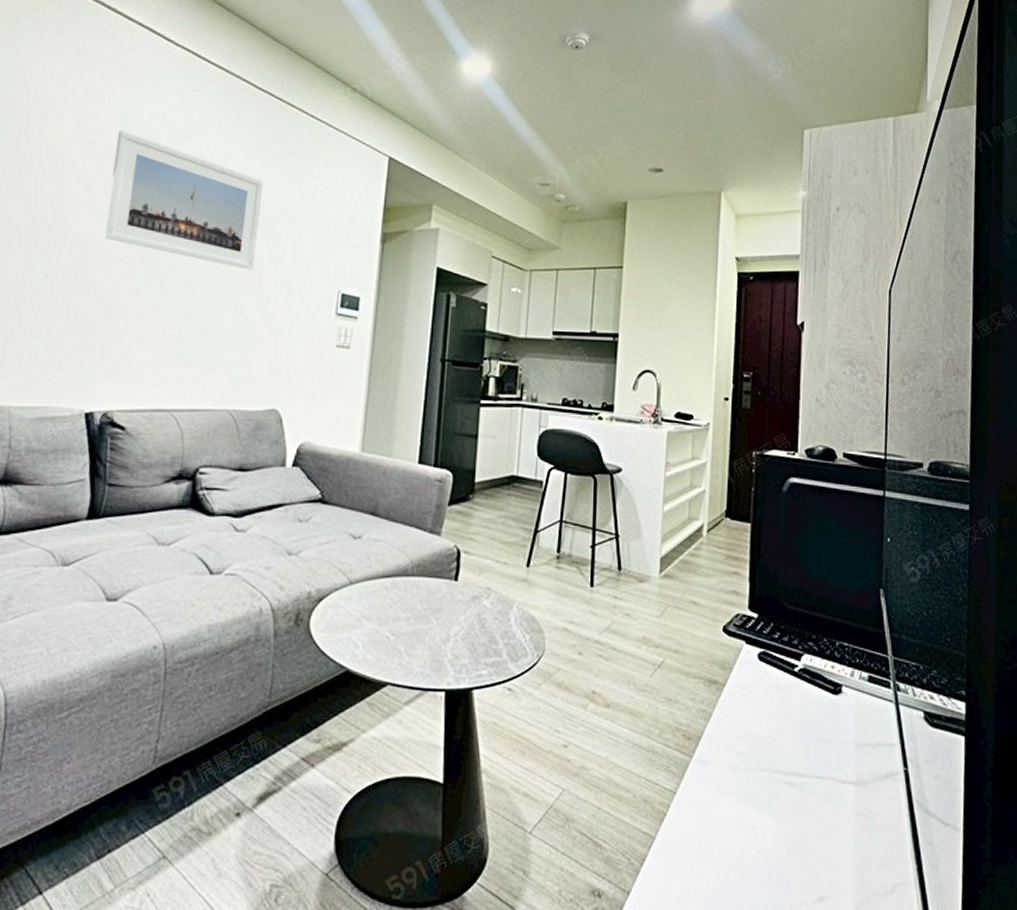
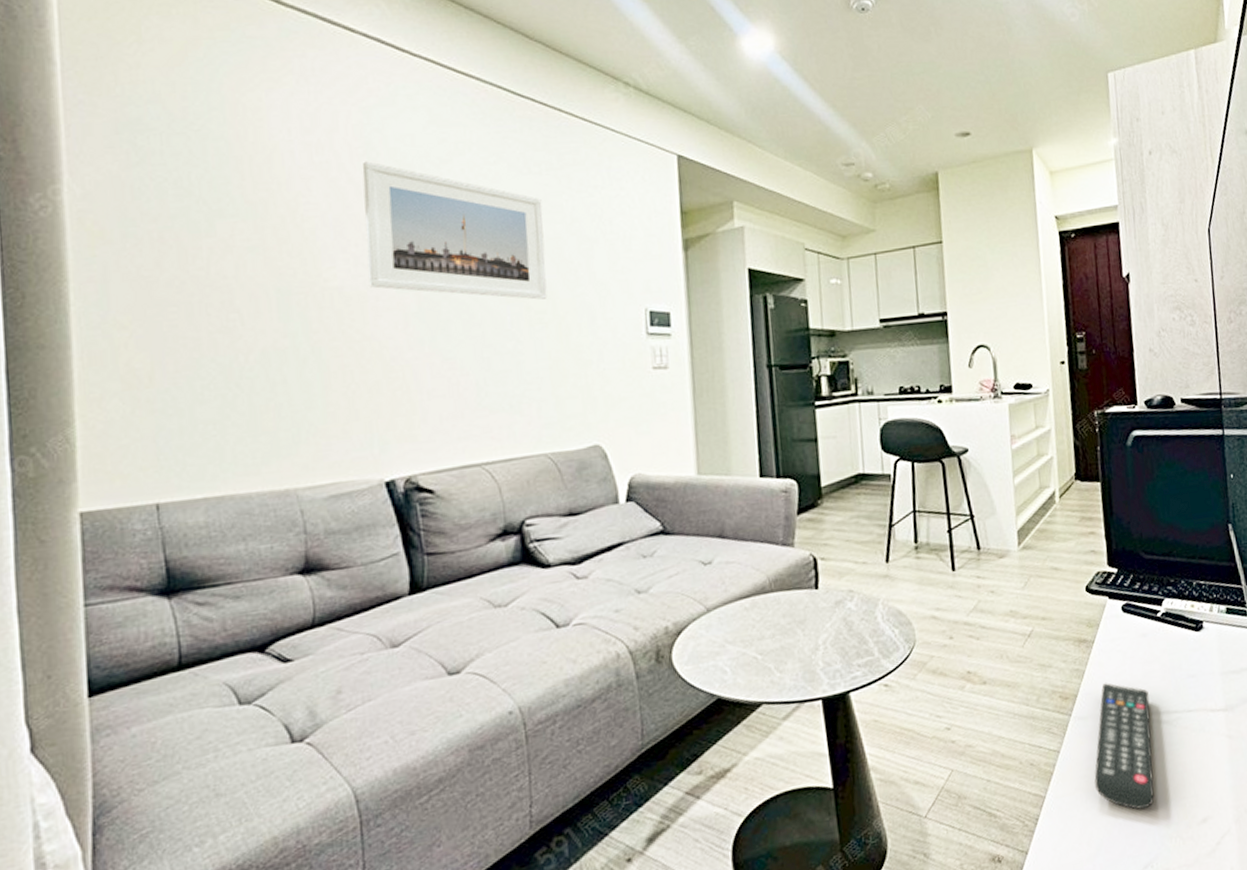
remote control: none [709,730,776,873] -> present [1094,683,1155,810]

